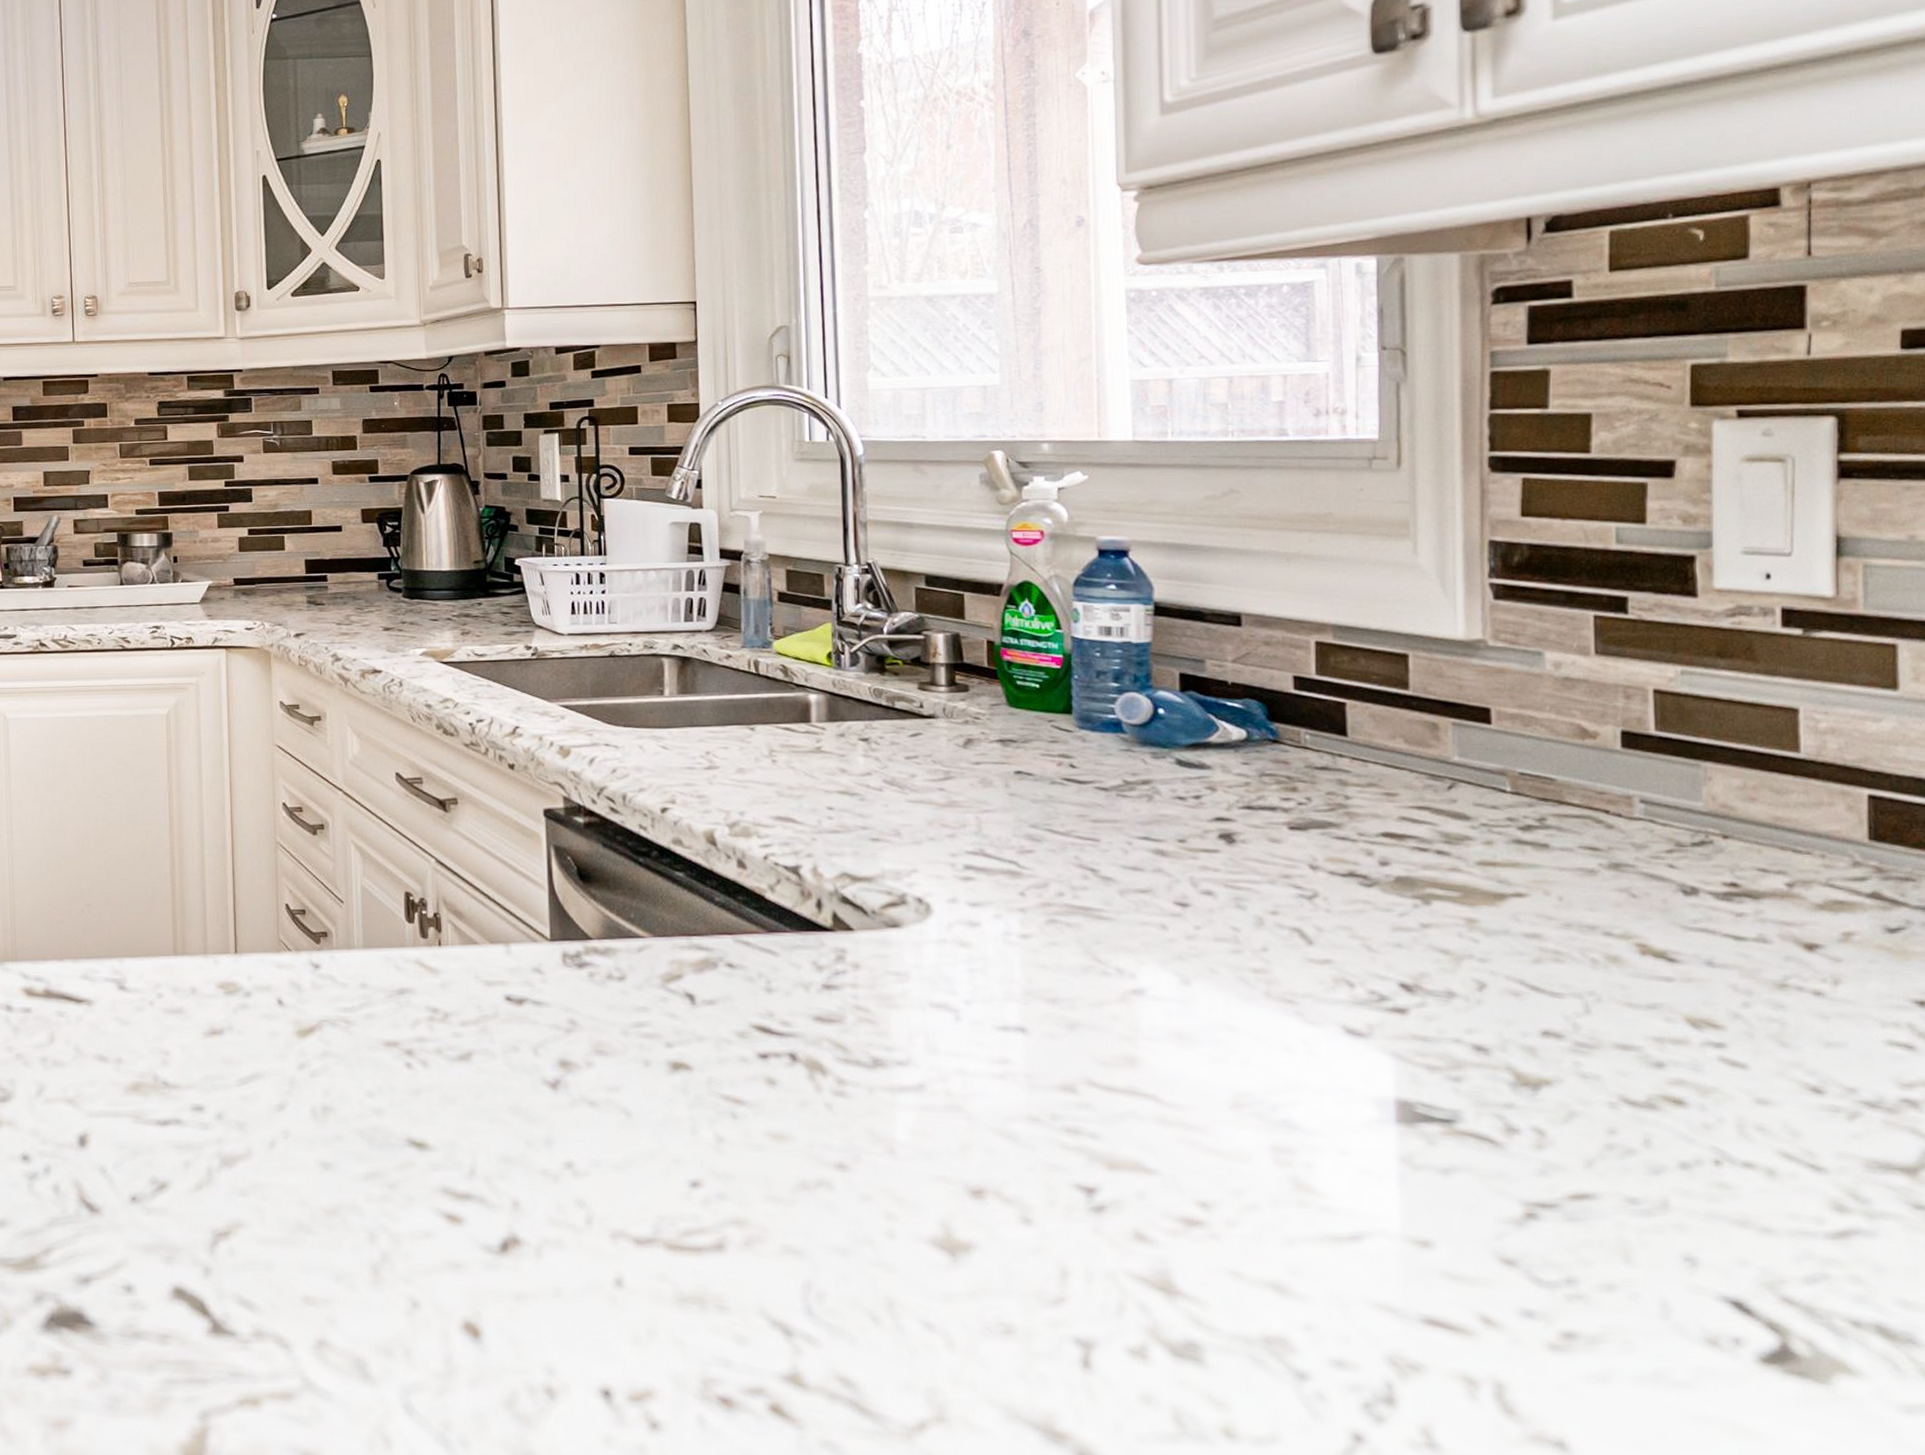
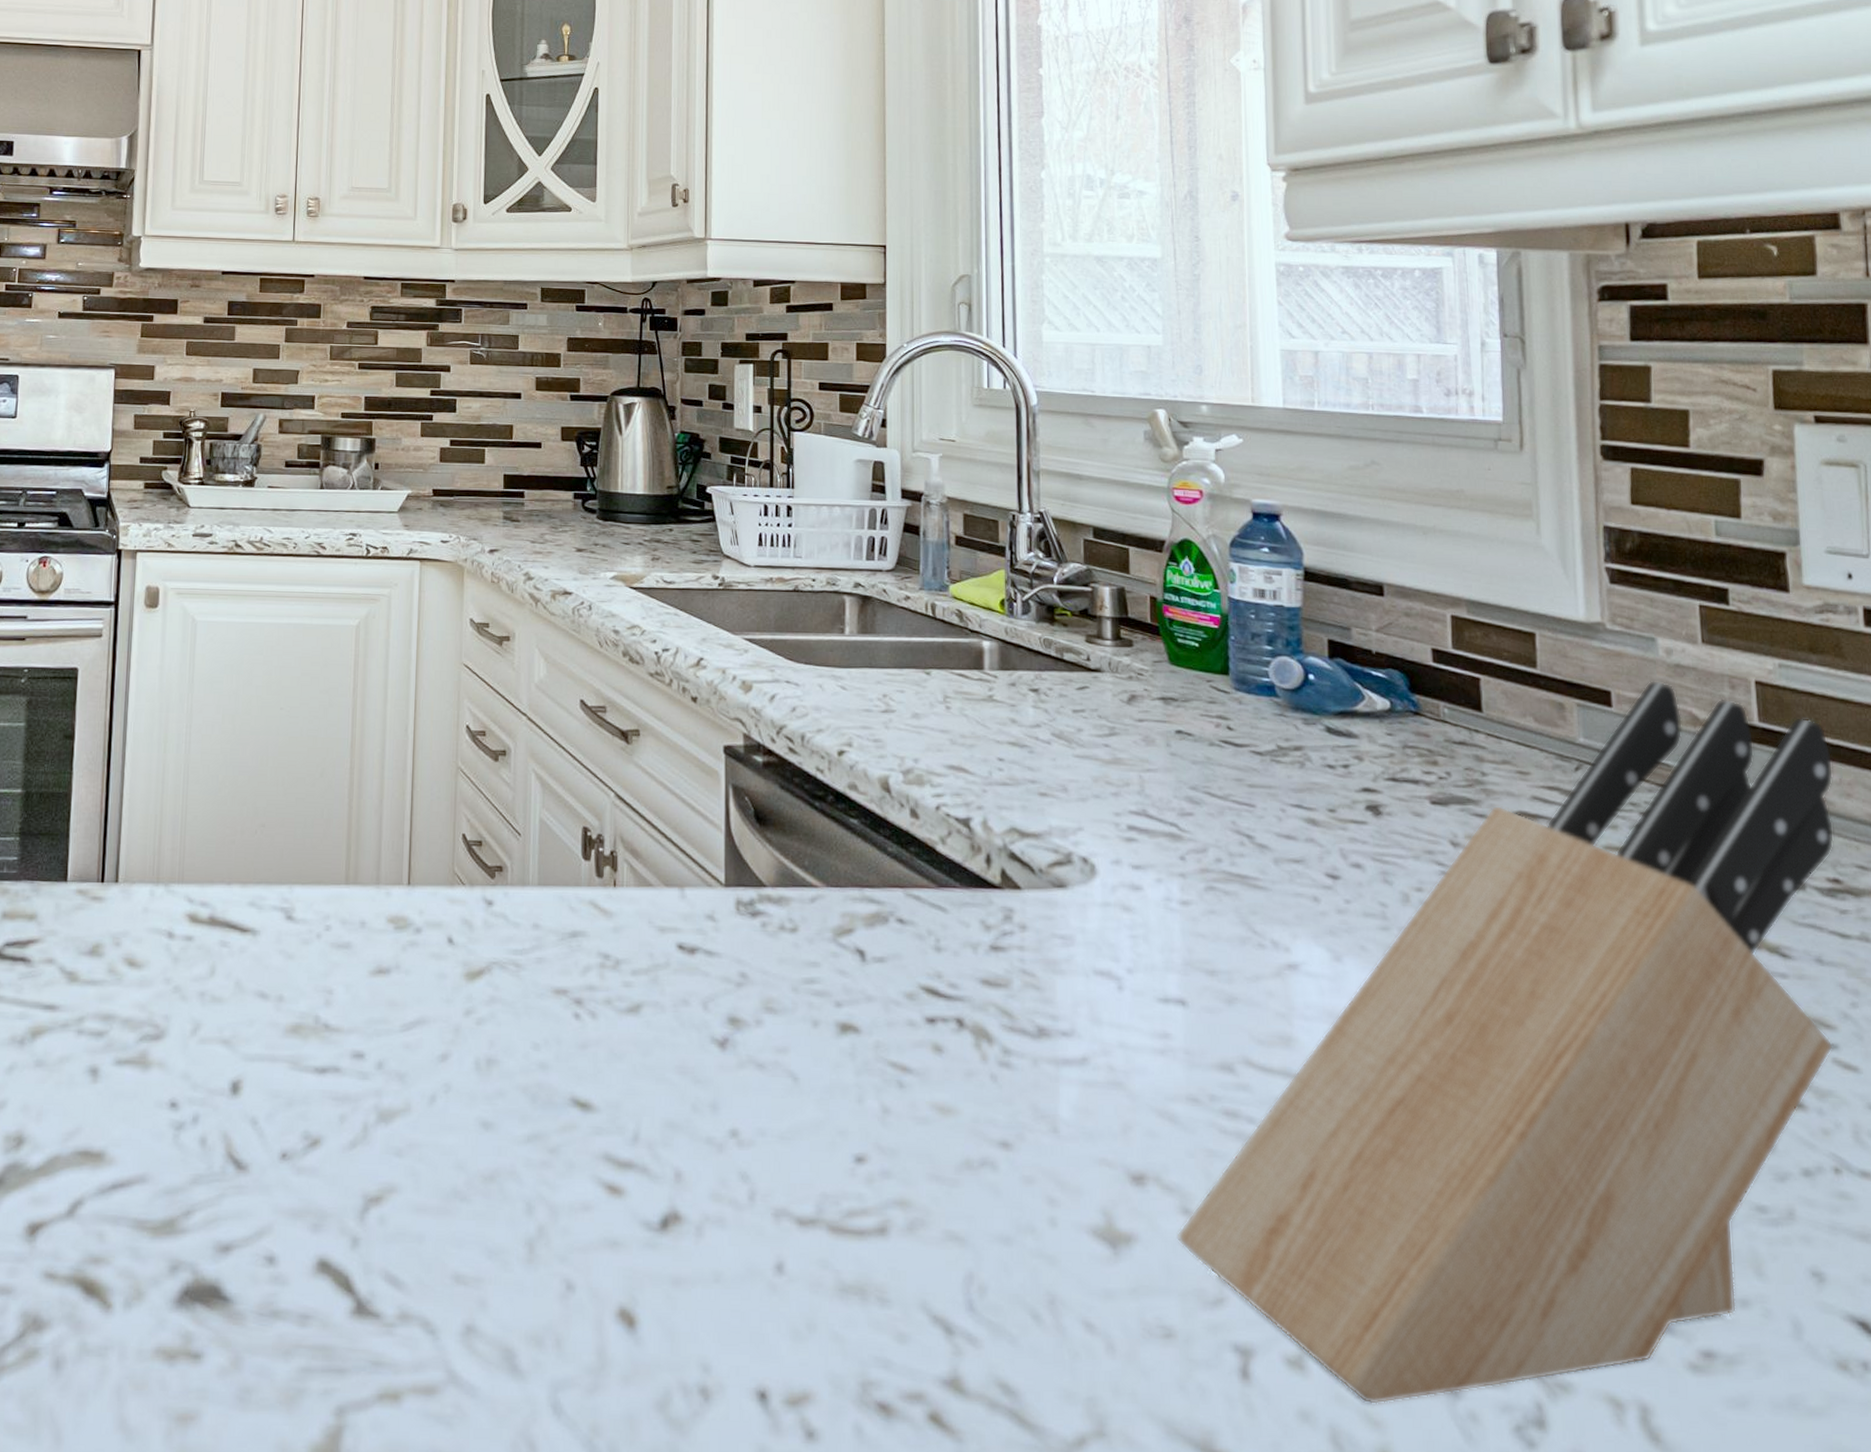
knife block: none [1017,694,1737,1388] -> present [1177,680,1835,1405]

